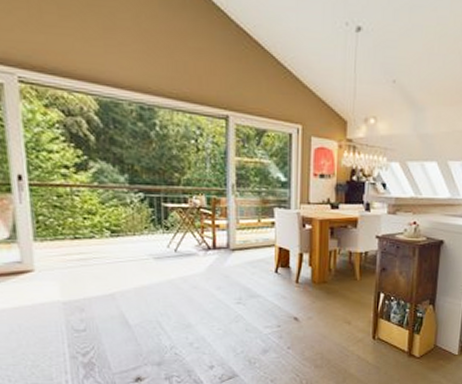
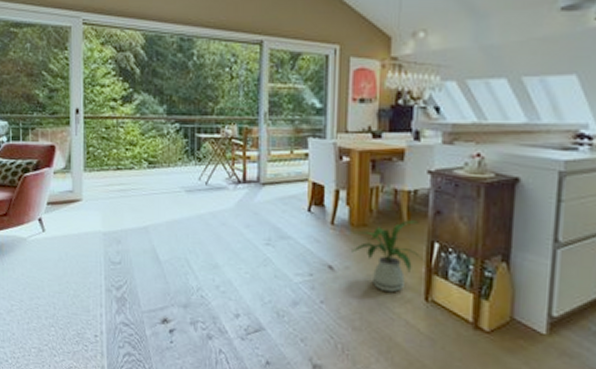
house plant: none [314,276,373,335] -> present [352,220,425,293]

